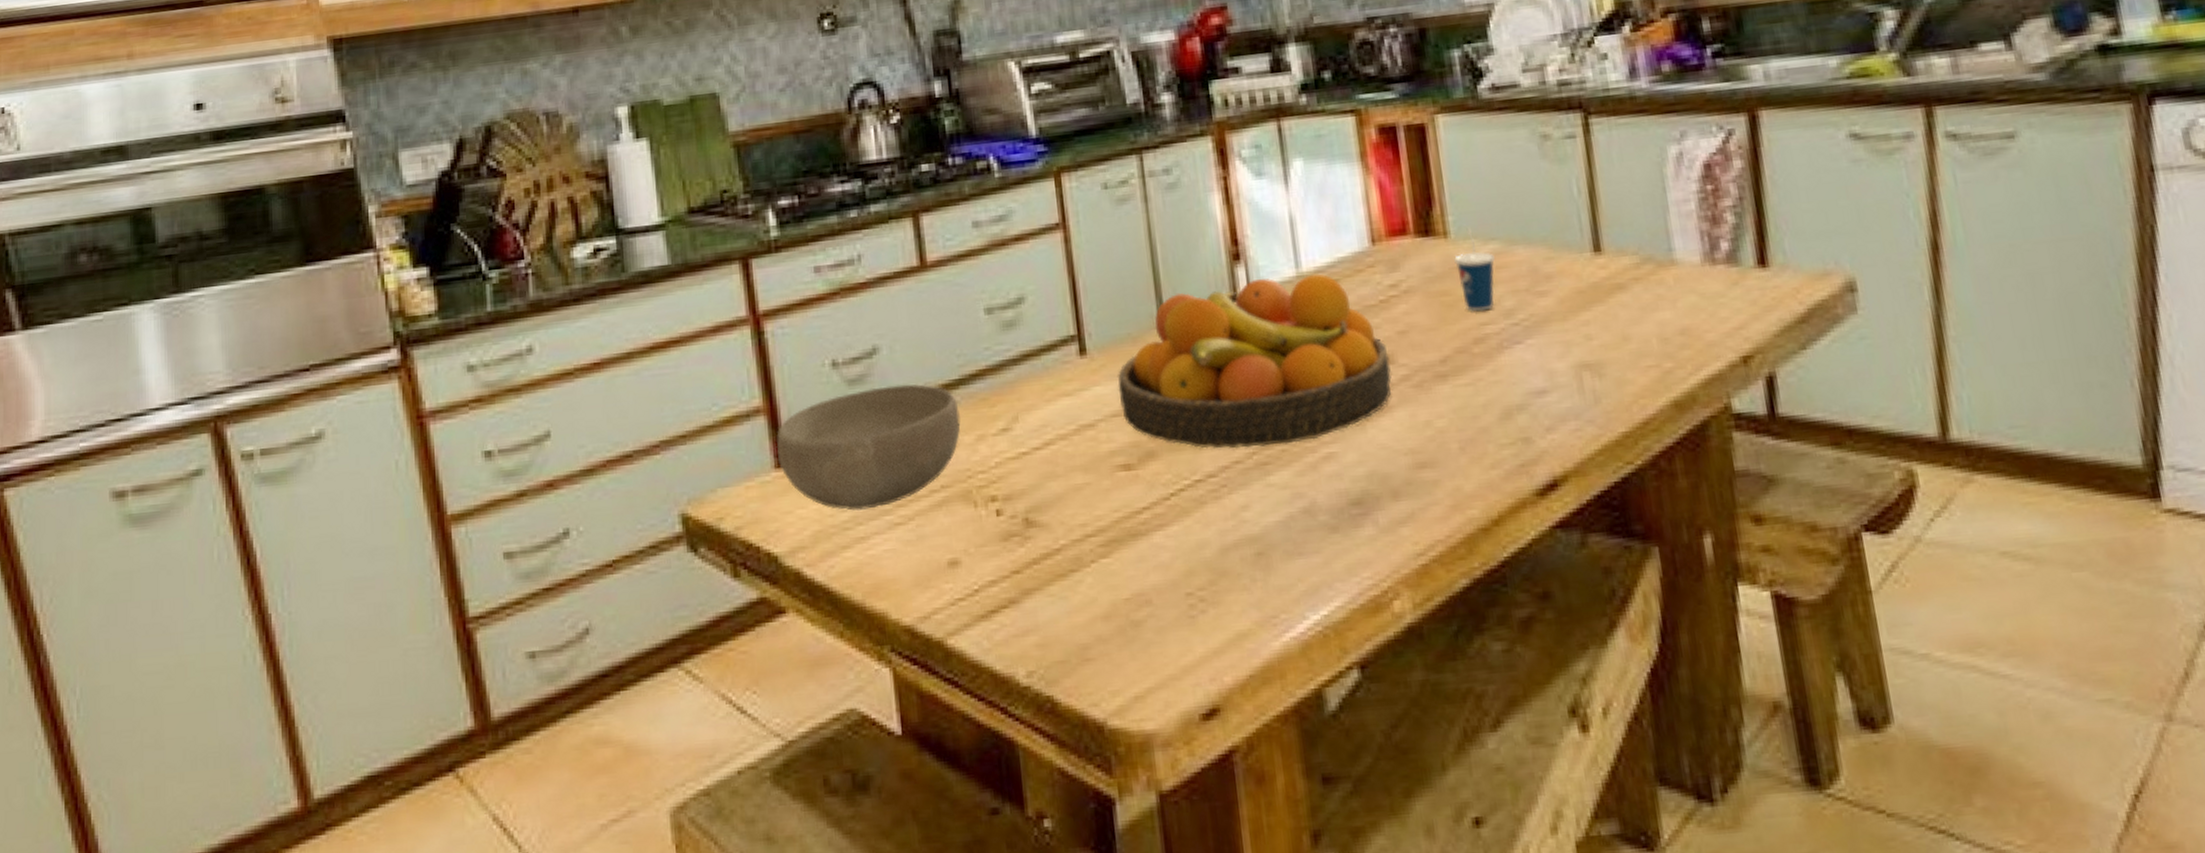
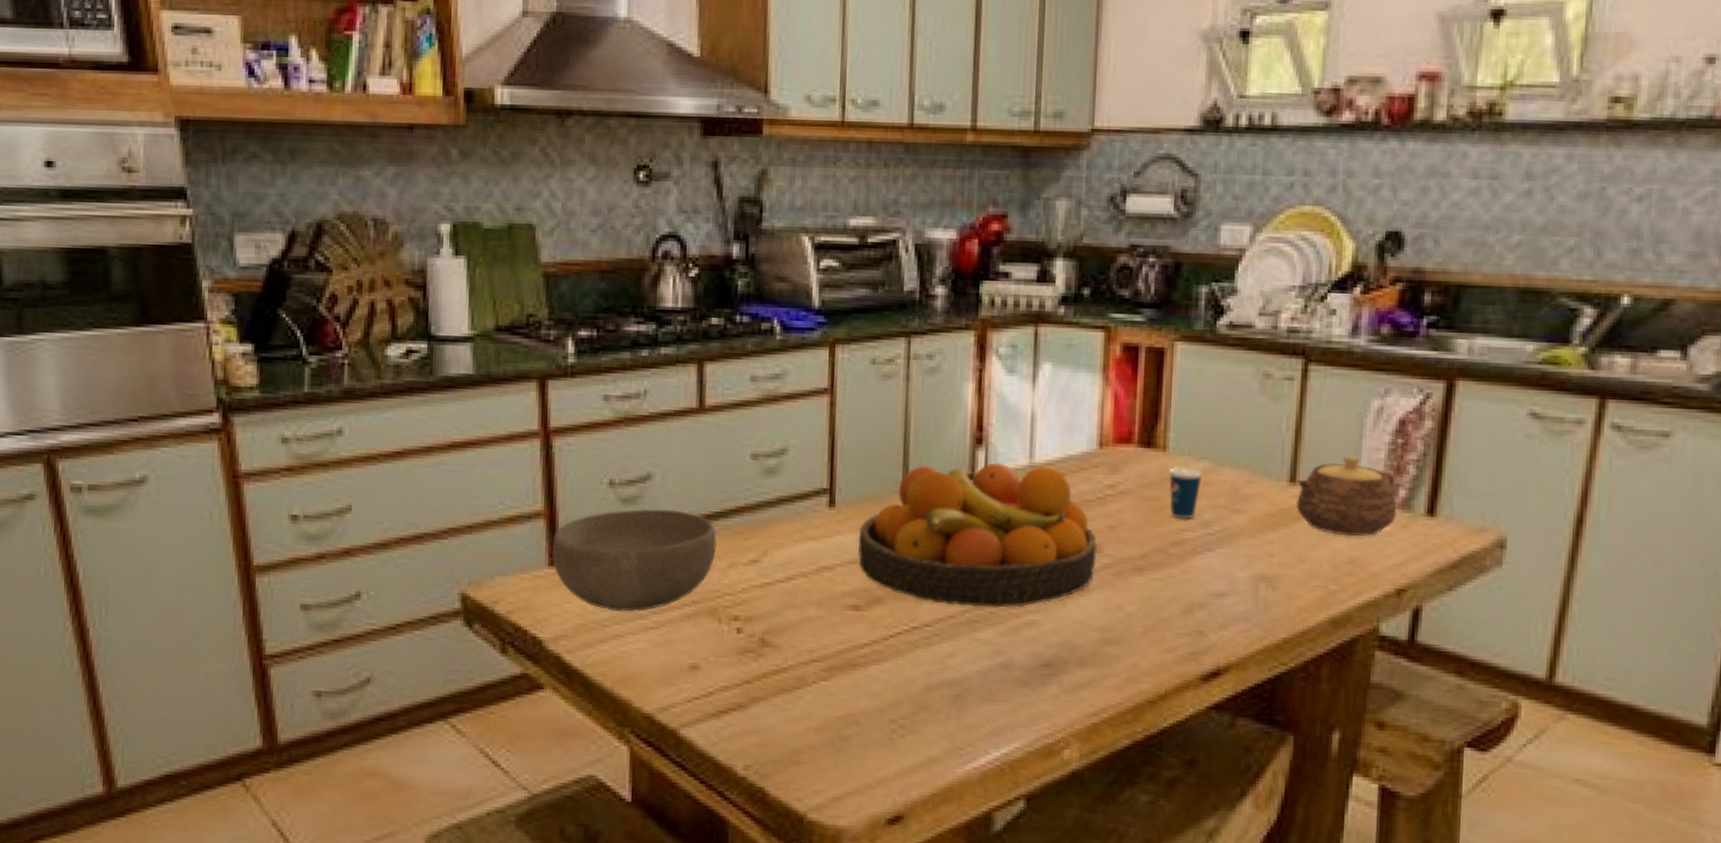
teapot: none [1601,211,1724,305] -> present [1296,455,1397,536]

